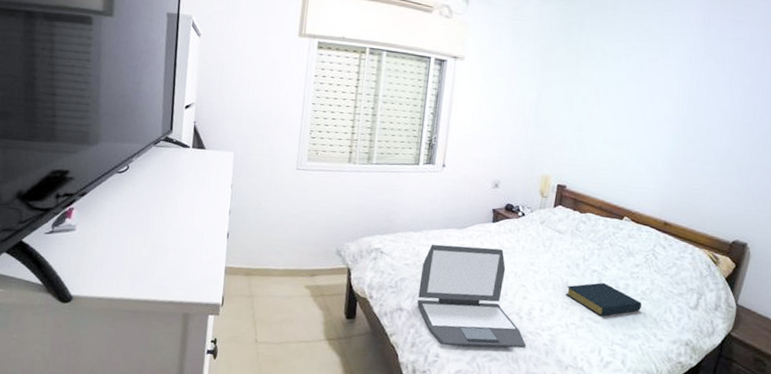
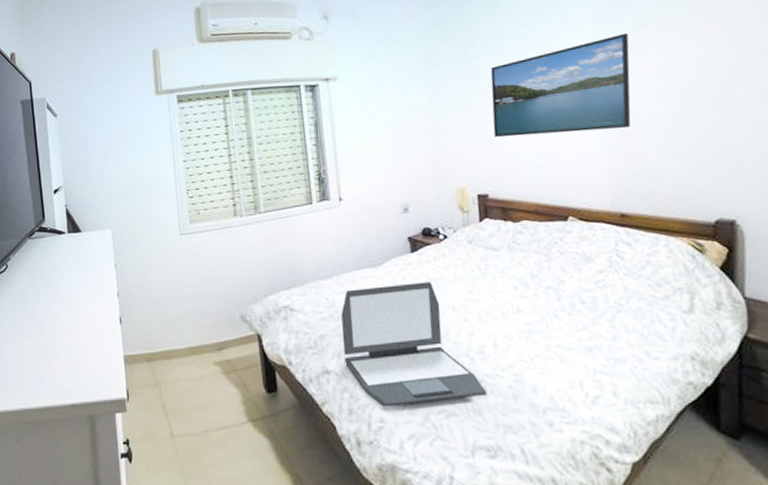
hardback book: present [566,282,642,317] -> none [519,299,620,342]
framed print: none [583,73,710,154] -> present [490,32,631,138]

